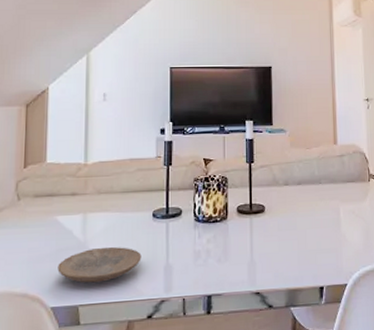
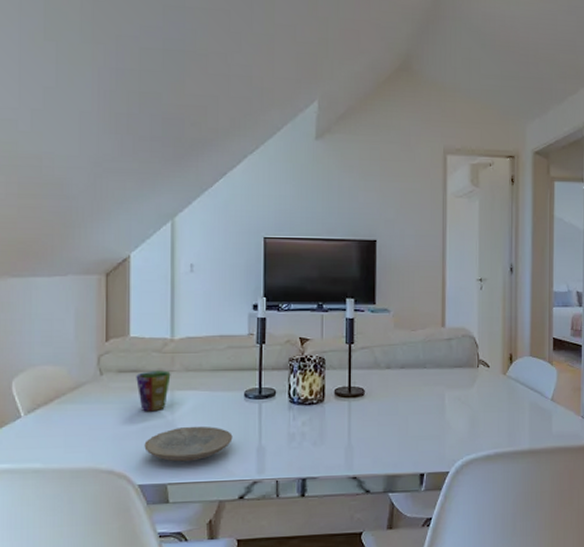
cup: none [51,194,84,235] -> present [136,370,171,412]

